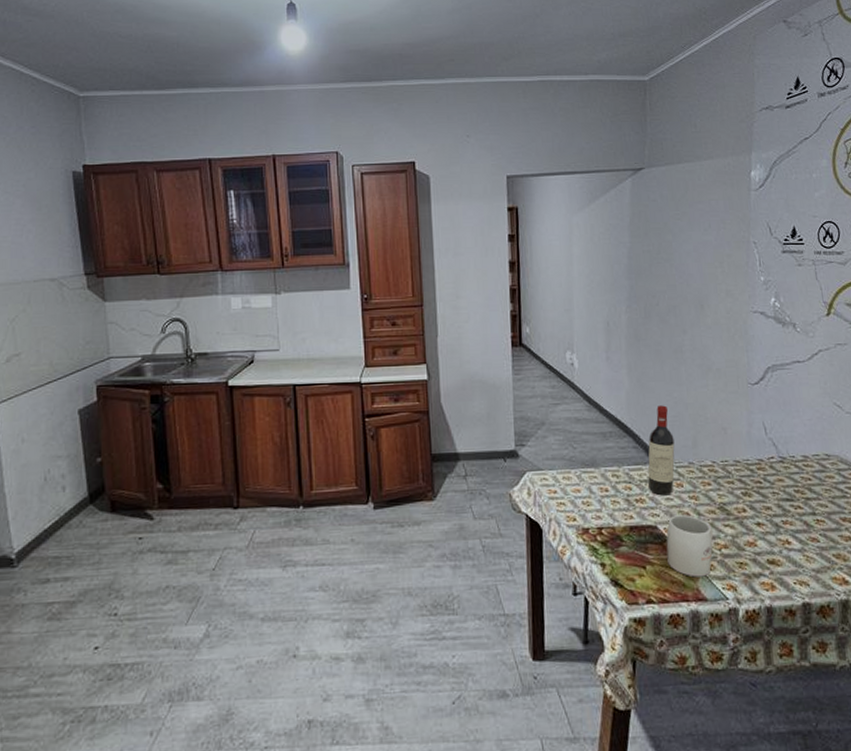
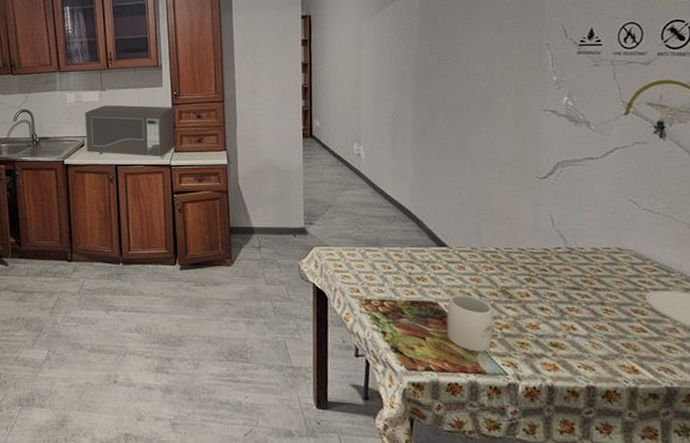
microwave: none [254,311,366,375] -> present [85,105,175,158]
wine bottle: present [647,405,675,496] -> none [430,194,458,276]

